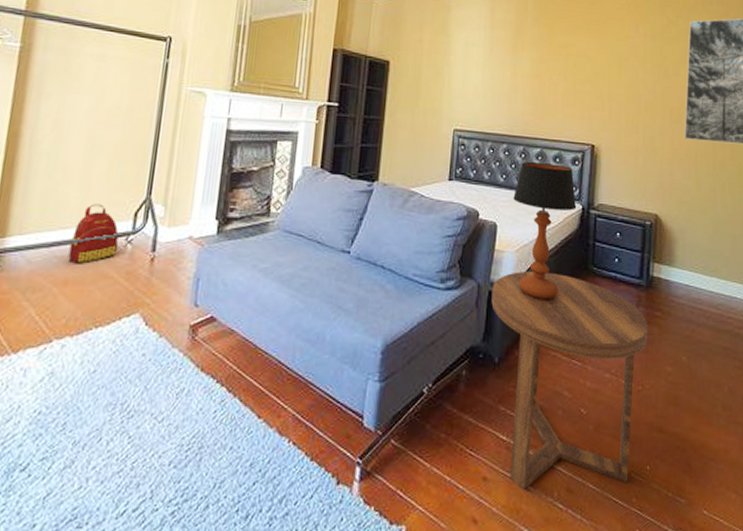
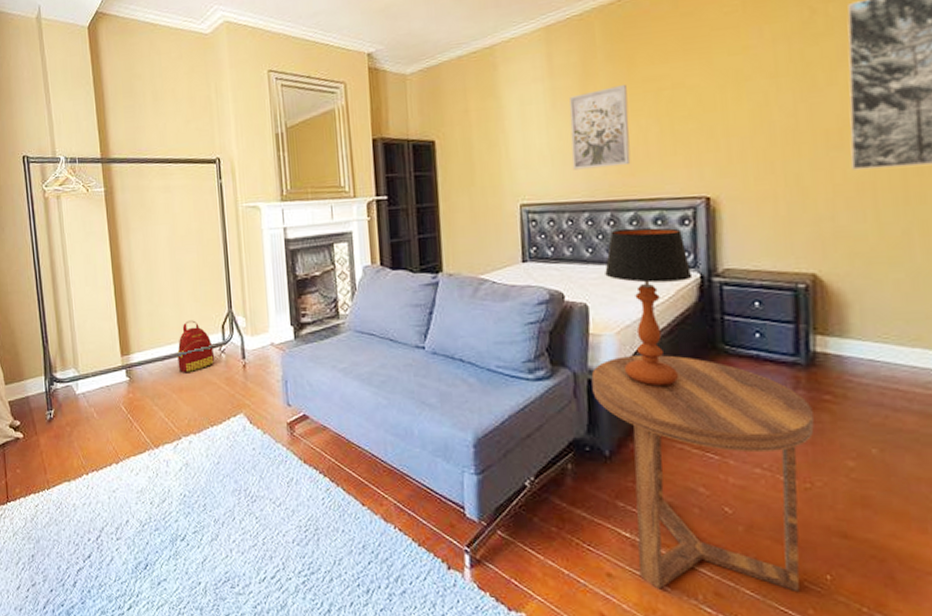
wall art: none [499,45,546,110] -> present [569,84,631,170]

